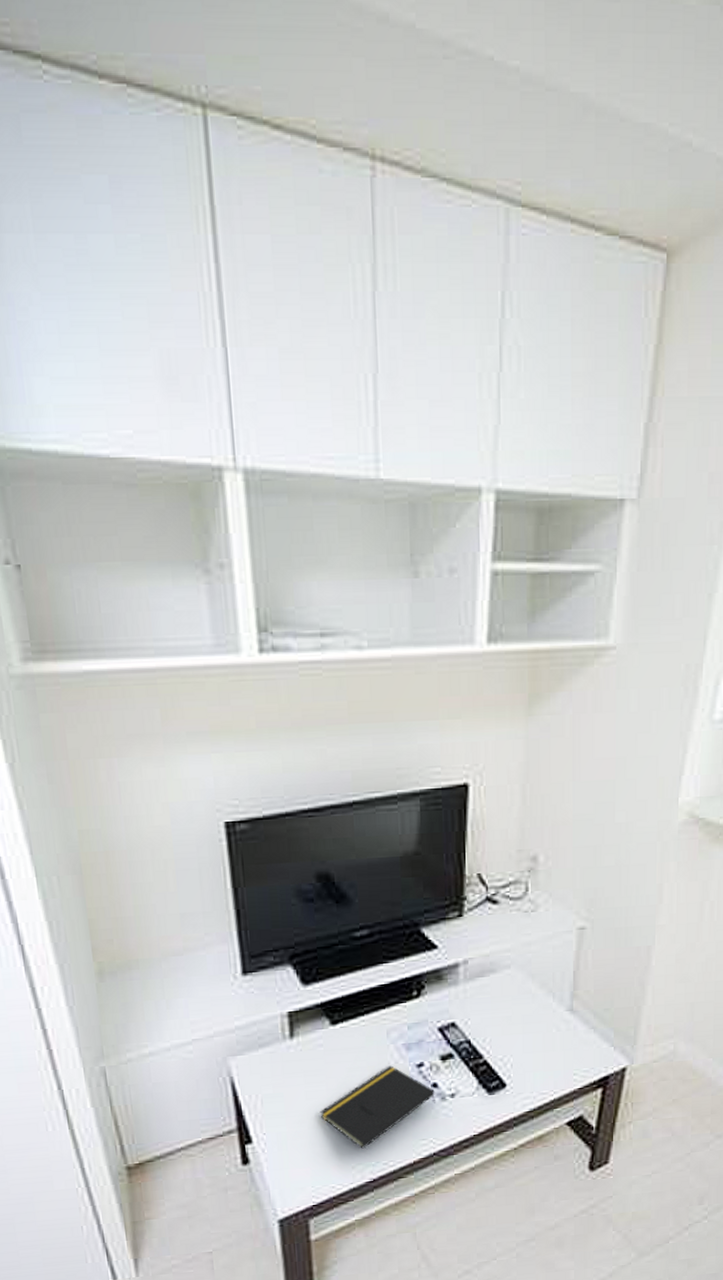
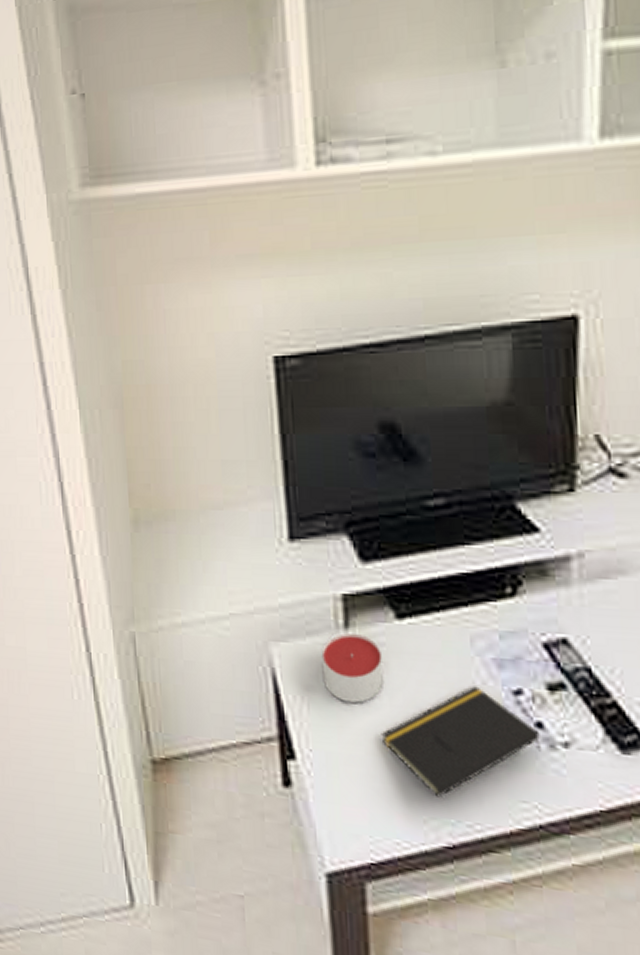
candle: none [272,1040,321,1093] -> present [321,632,383,703]

